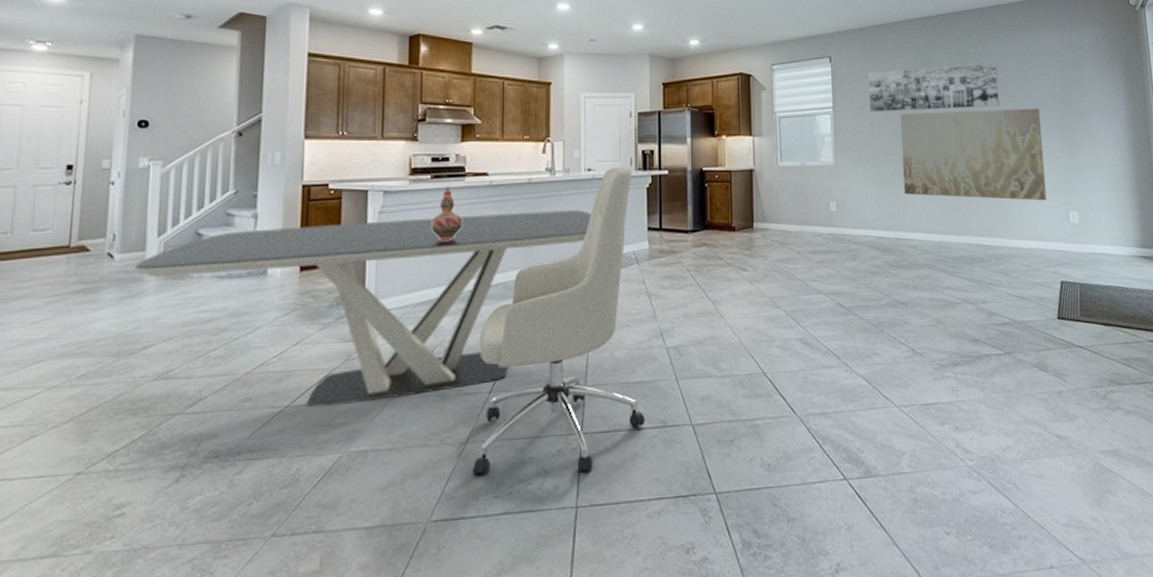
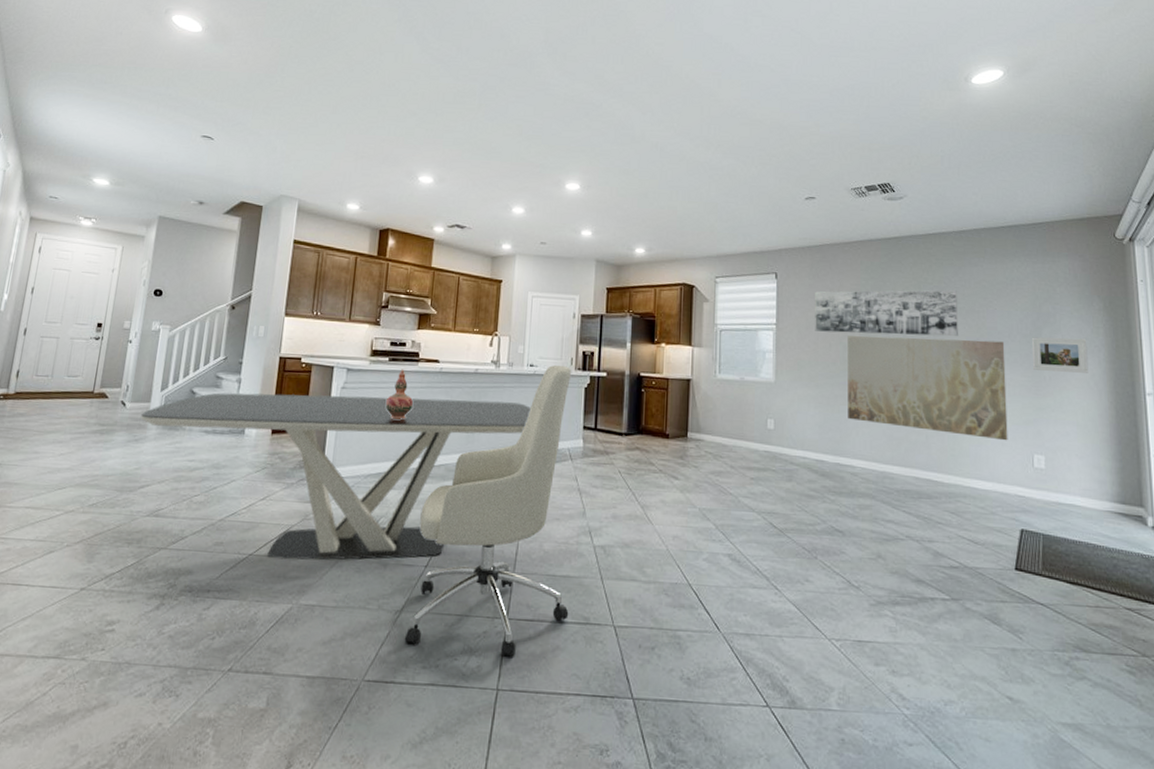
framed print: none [1062,100,1112,133] -> present [1031,337,1089,373]

